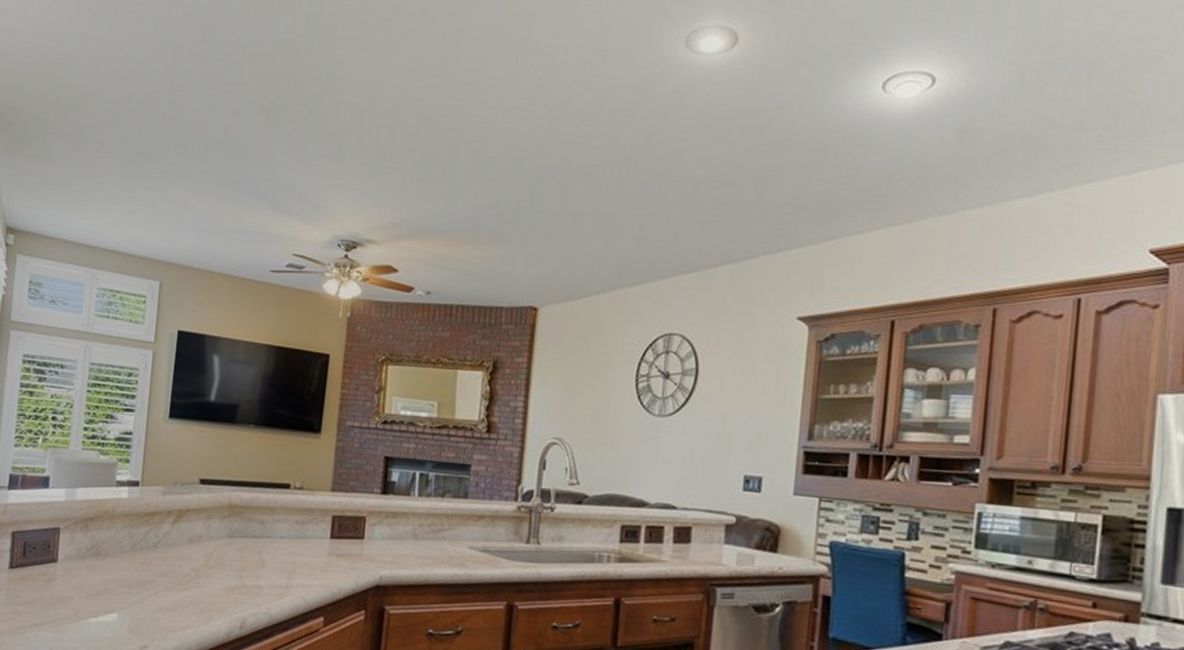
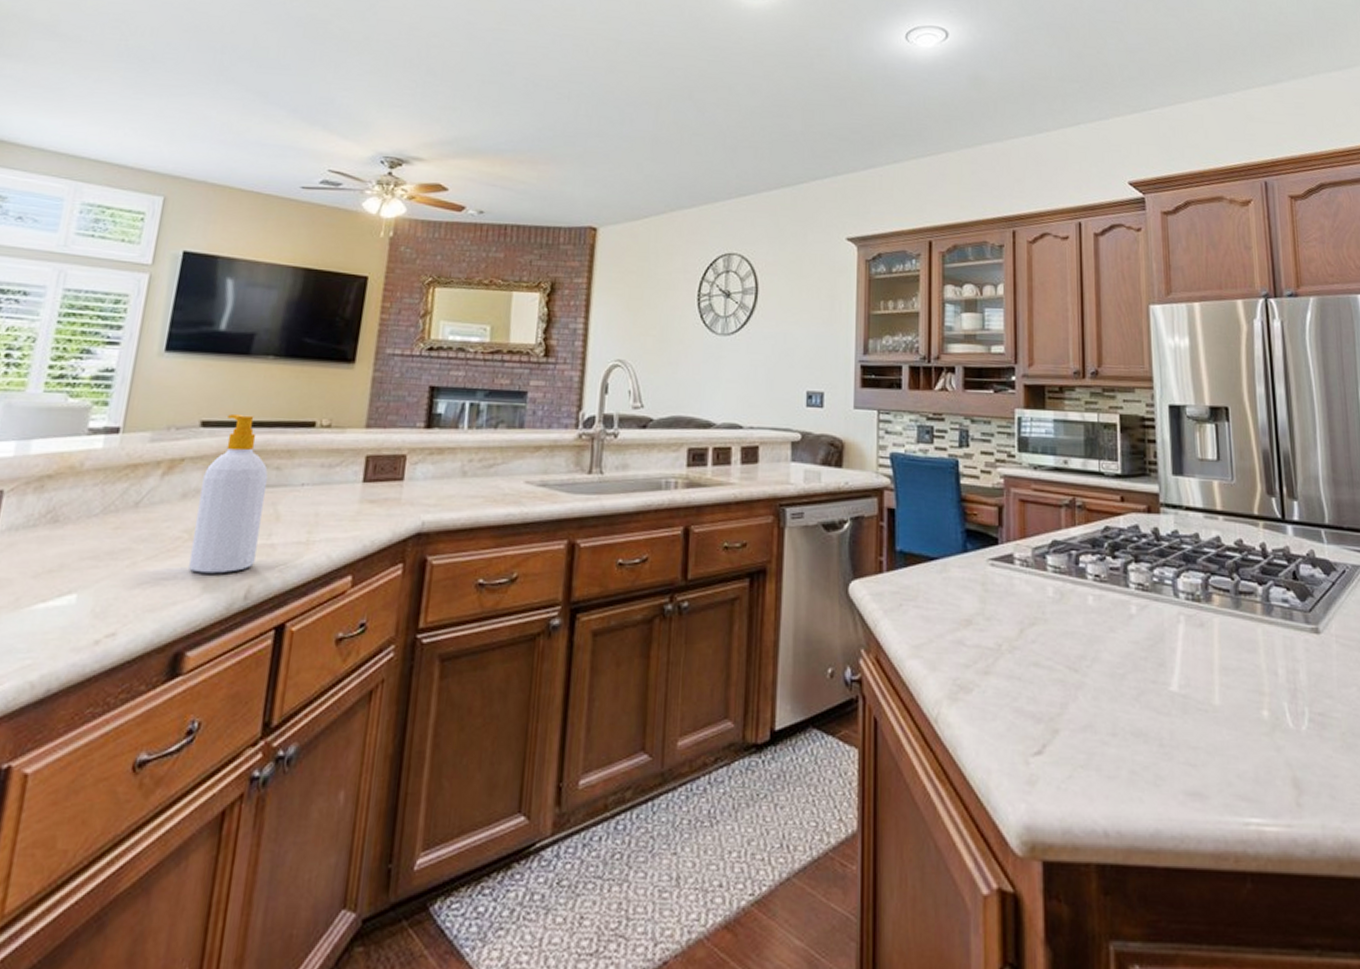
soap bottle: none [196,474,254,606] -> present [188,414,268,574]

